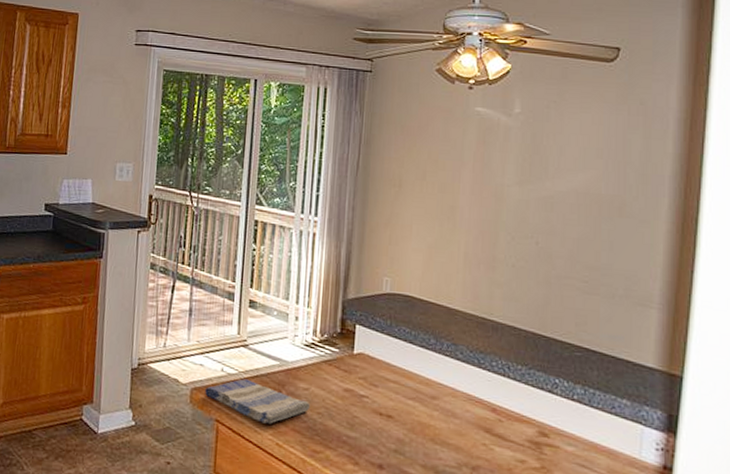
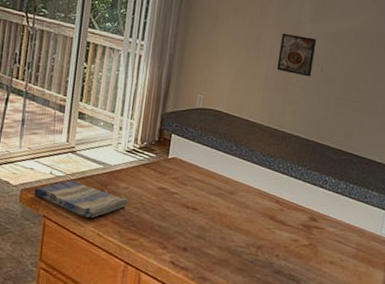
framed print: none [478,199,527,252] -> present [277,33,317,77]

